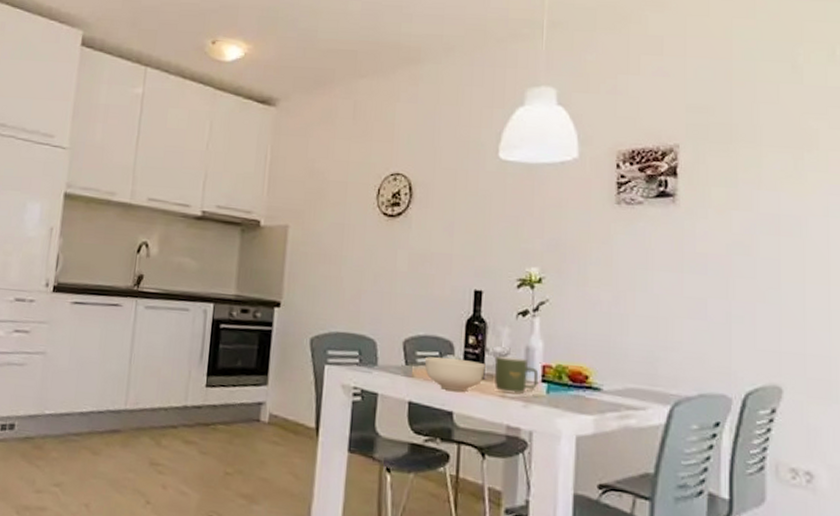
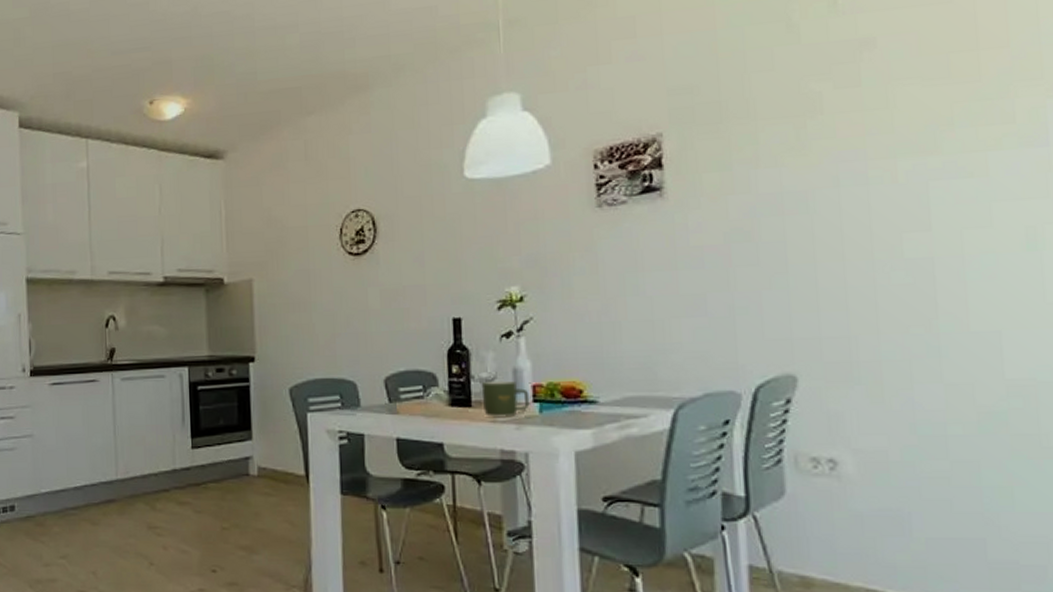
bowl: present [424,356,486,392] -> none [408,390,473,422]

